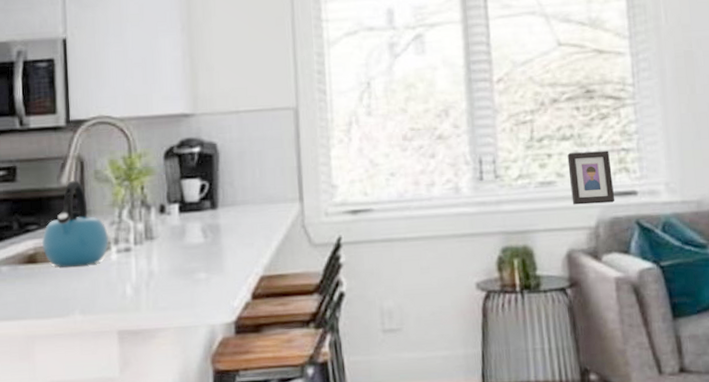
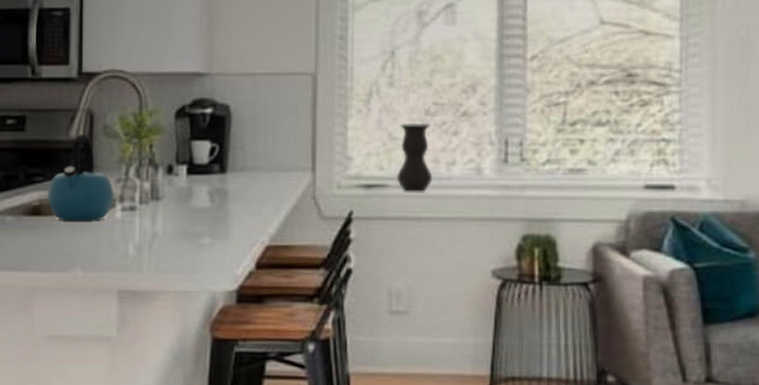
vase: none [380,148,415,216] -> present [397,124,433,193]
picture frame: present [567,150,615,205] -> none [601,140,650,196]

